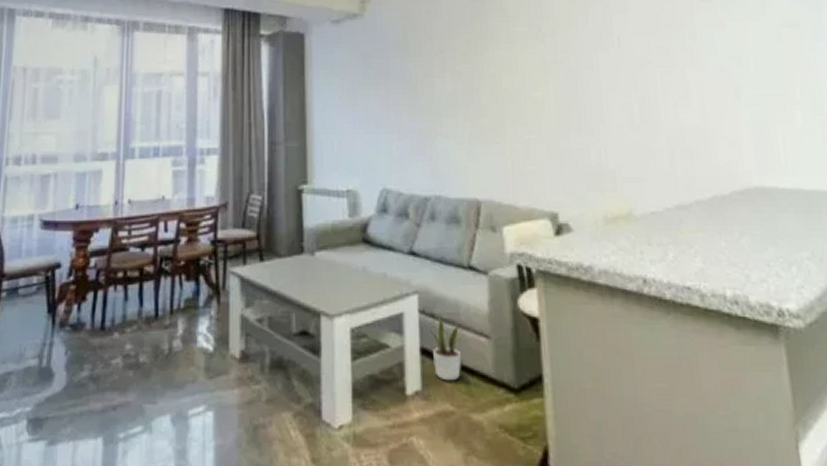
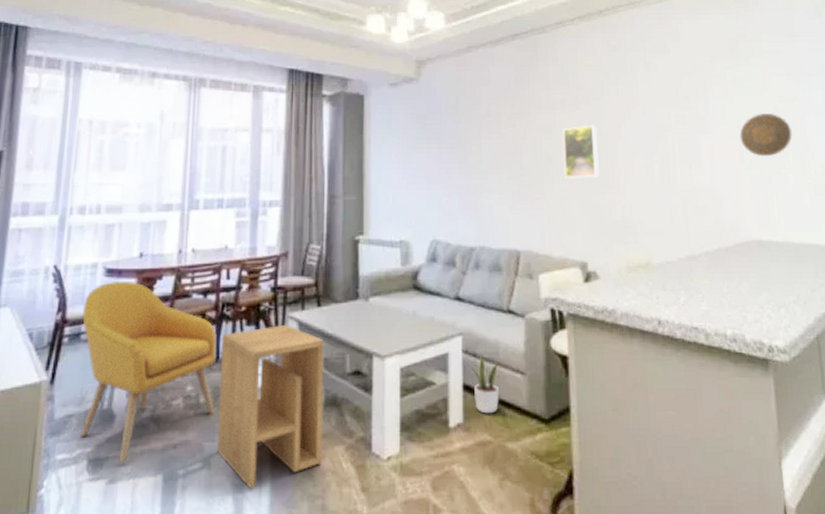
armchair: none [19,233,155,423] -> present [80,280,217,462]
side table: none [158,280,269,455] -> present [218,324,324,488]
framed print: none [525,59,569,119] -> present [563,125,599,178]
decorative plate: none [734,40,799,91] -> present [739,112,792,157]

